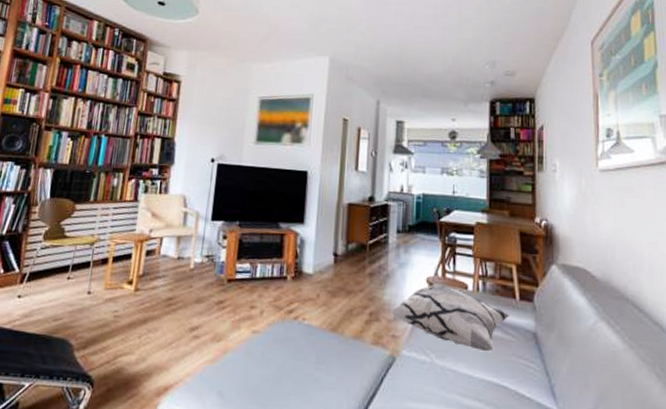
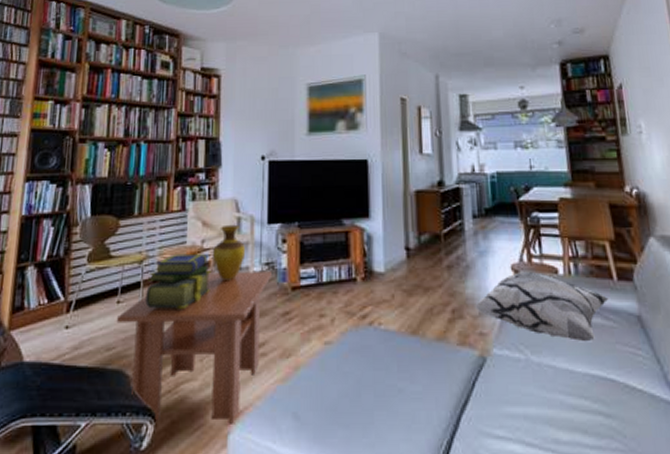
coffee table: none [65,259,212,396] -> present [116,272,273,424]
stack of books: none [93,239,156,290] -> present [145,253,211,309]
vase: none [158,217,189,268] -> present [213,224,246,280]

